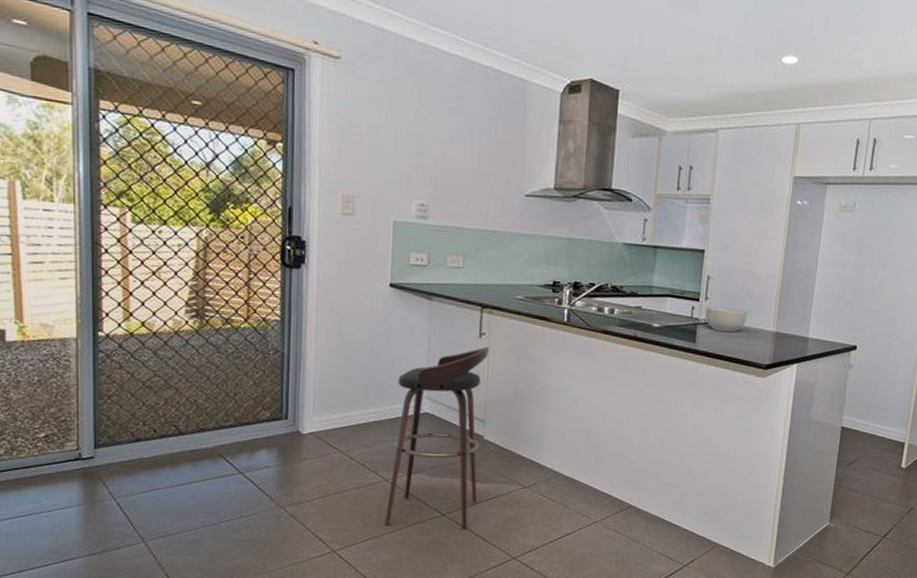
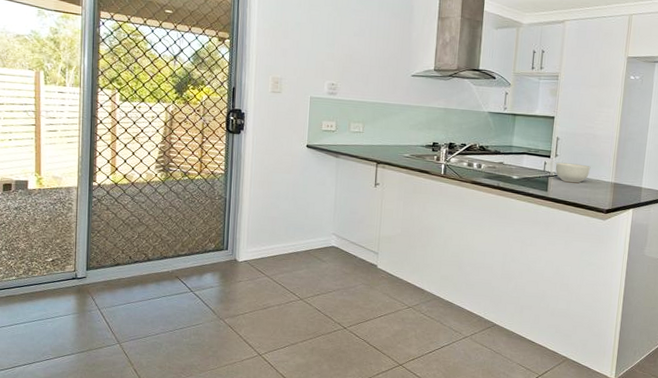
bar stool: present [385,346,490,529] -> none [299,194,383,340]

